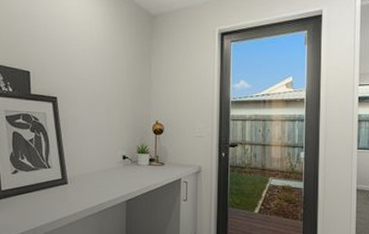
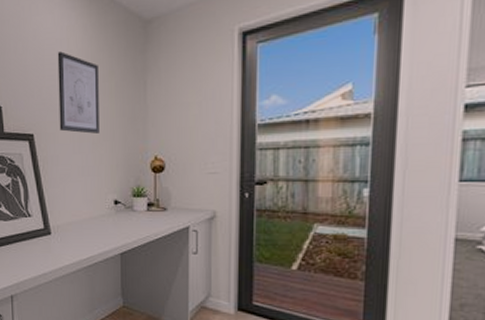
wall art: none [80,31,114,100] -> present [57,51,99,134]

